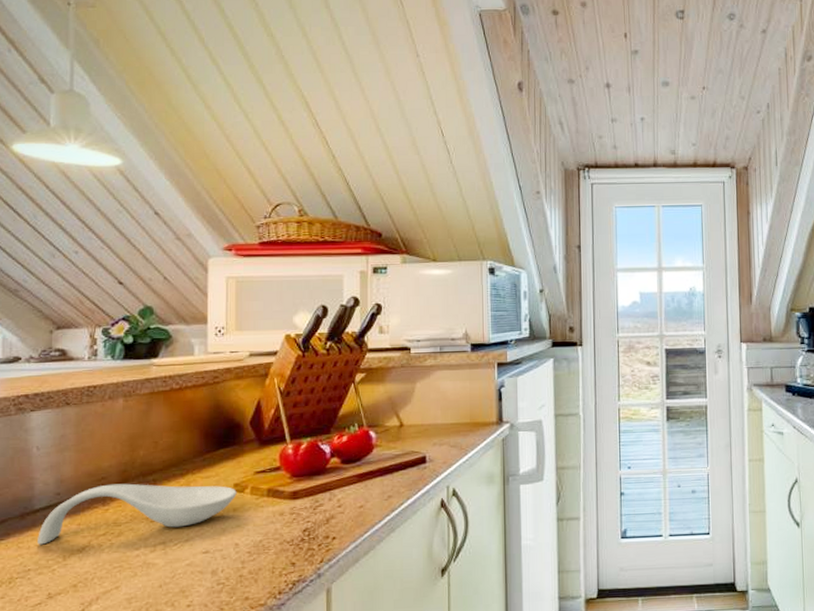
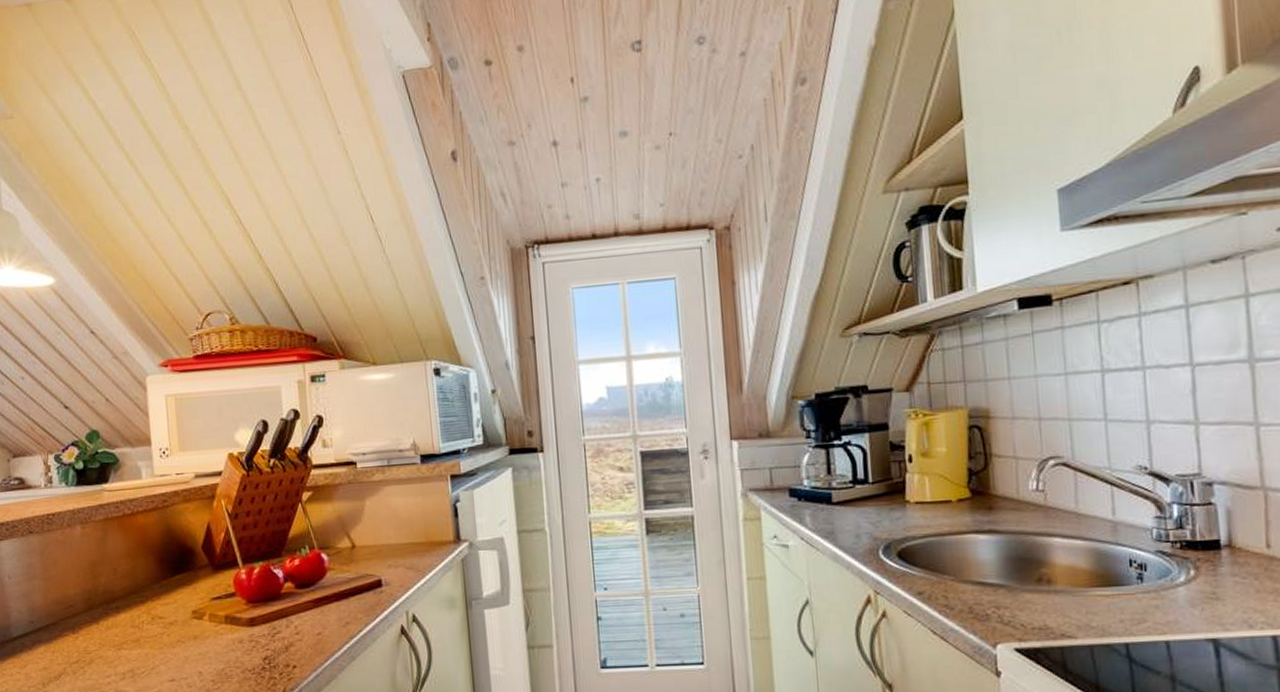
spoon rest: present [37,483,237,545] -> none [18,611,196,672]

